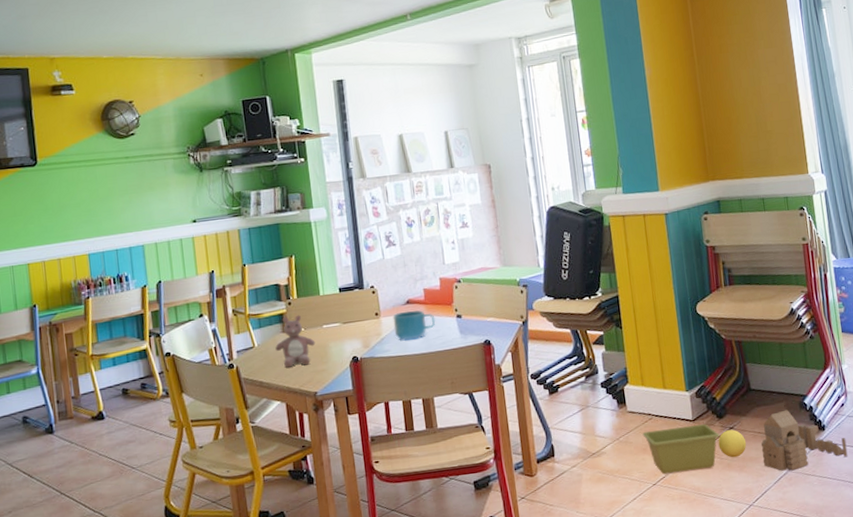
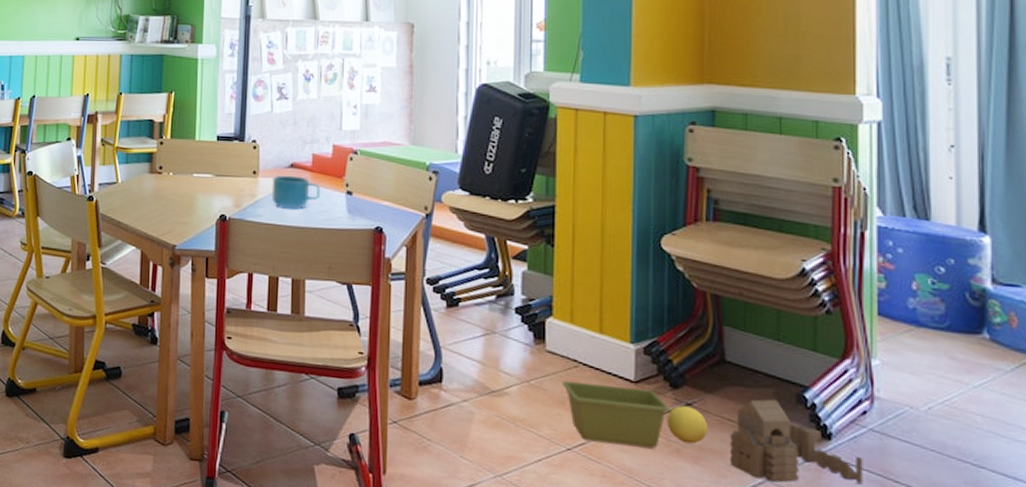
stuffed animal: present [275,315,316,368] -> none [139,156,183,214]

